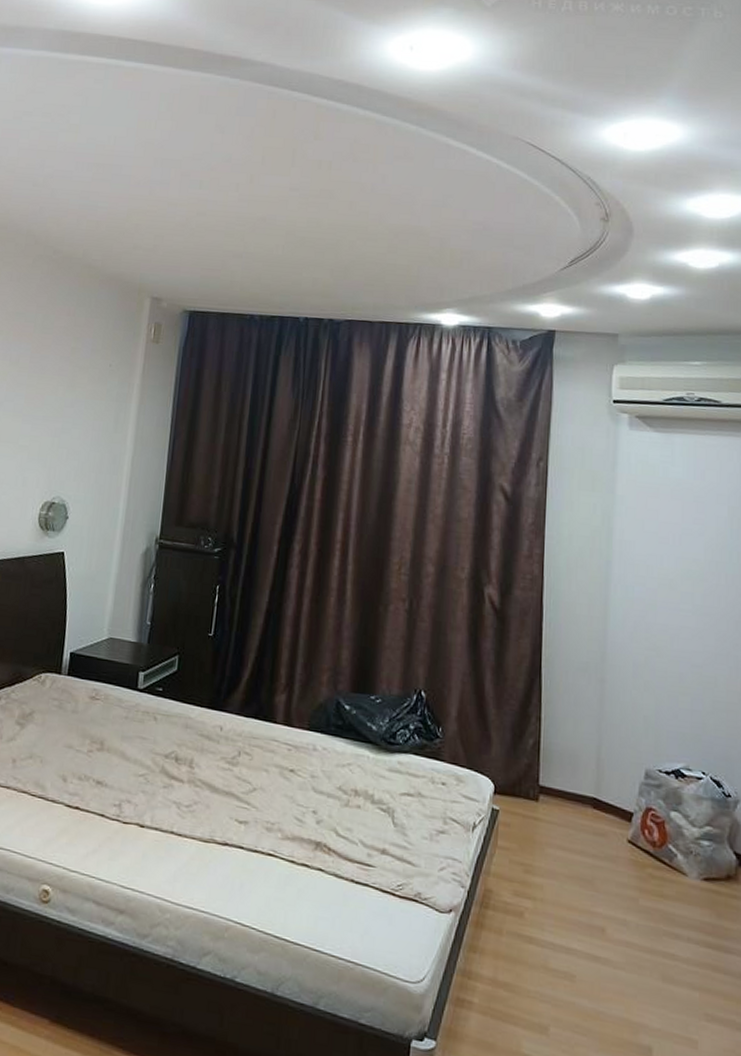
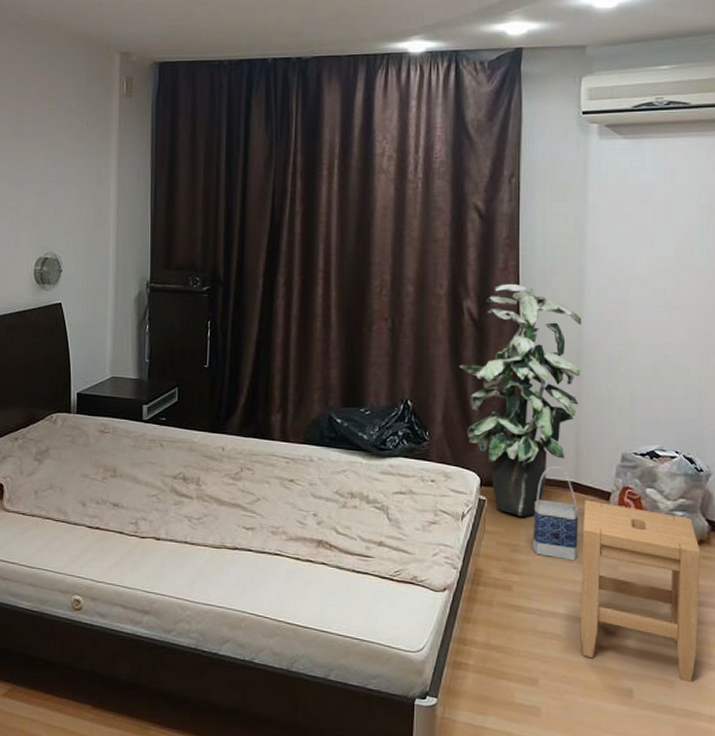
indoor plant: none [477,572,608,834] -> present [459,283,582,517]
bag: none [547,777,599,889] -> present [532,465,579,561]
stool: none [596,819,728,1044] -> present [580,500,701,683]

